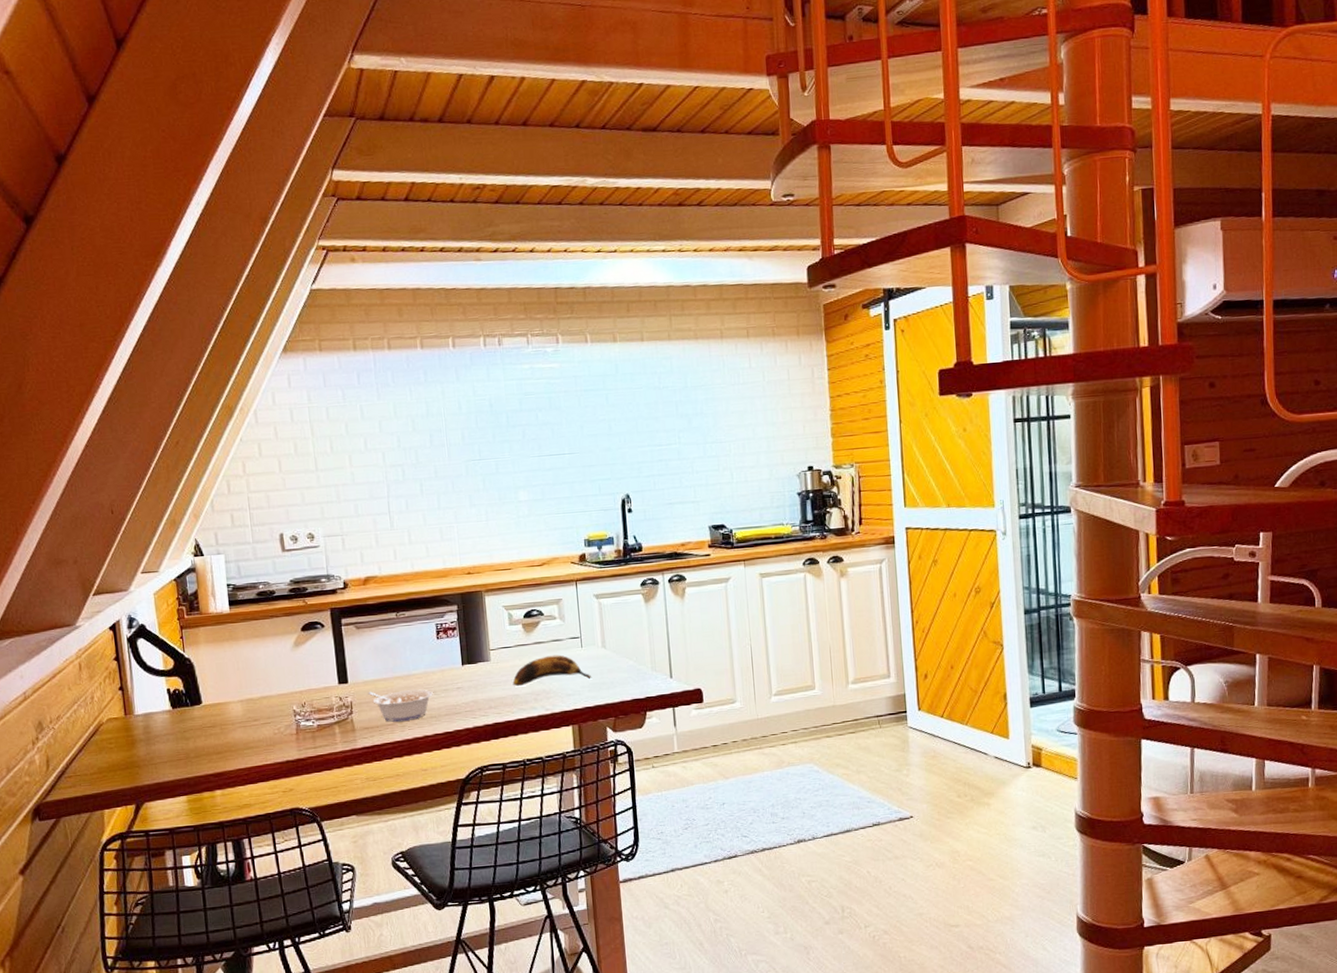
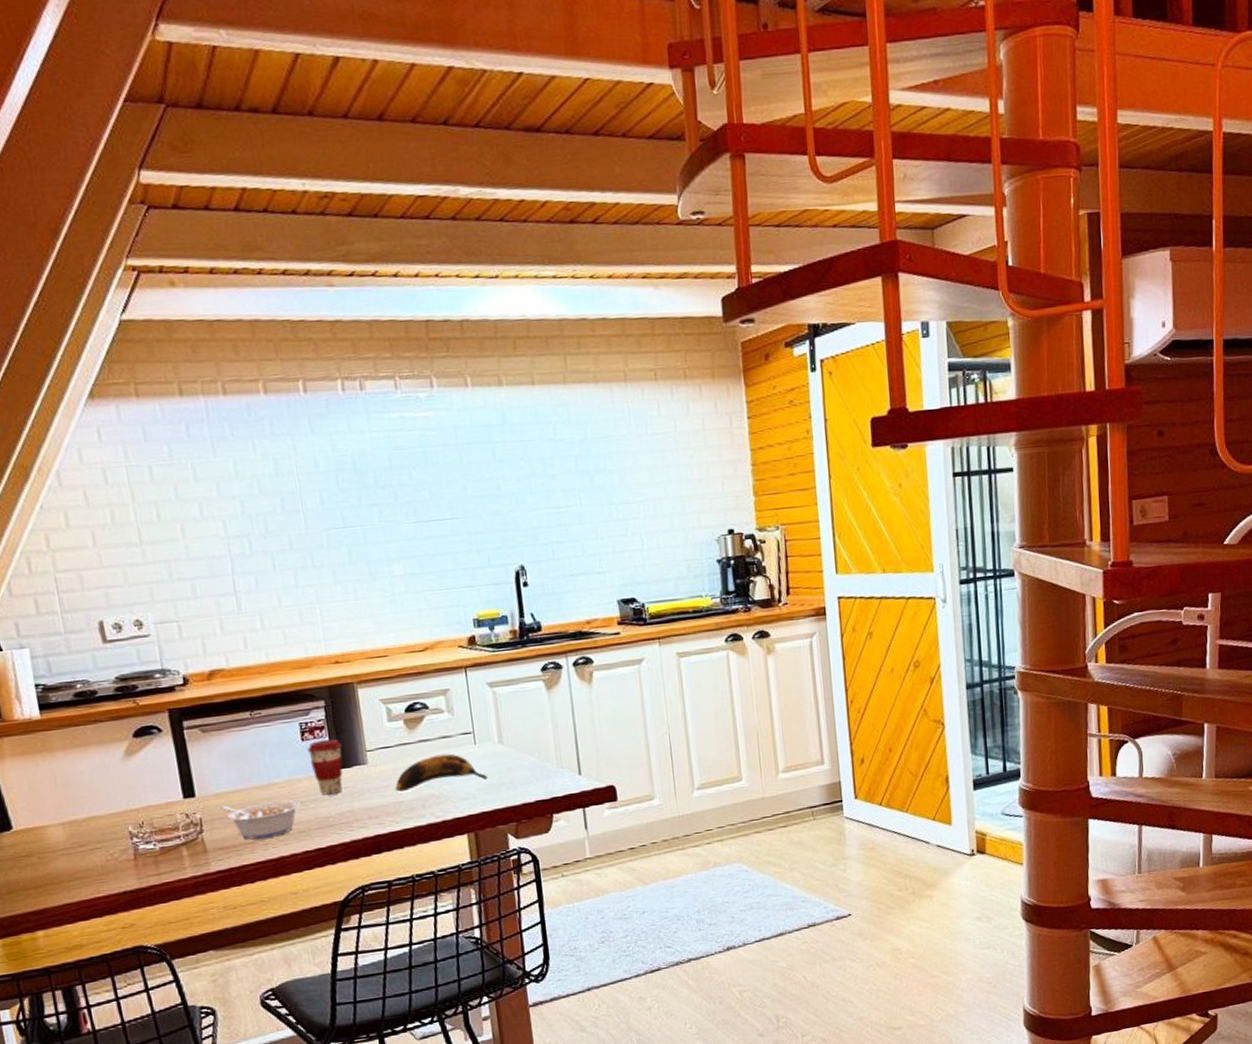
coffee cup: none [441,638,470,687] -> present [307,739,343,796]

